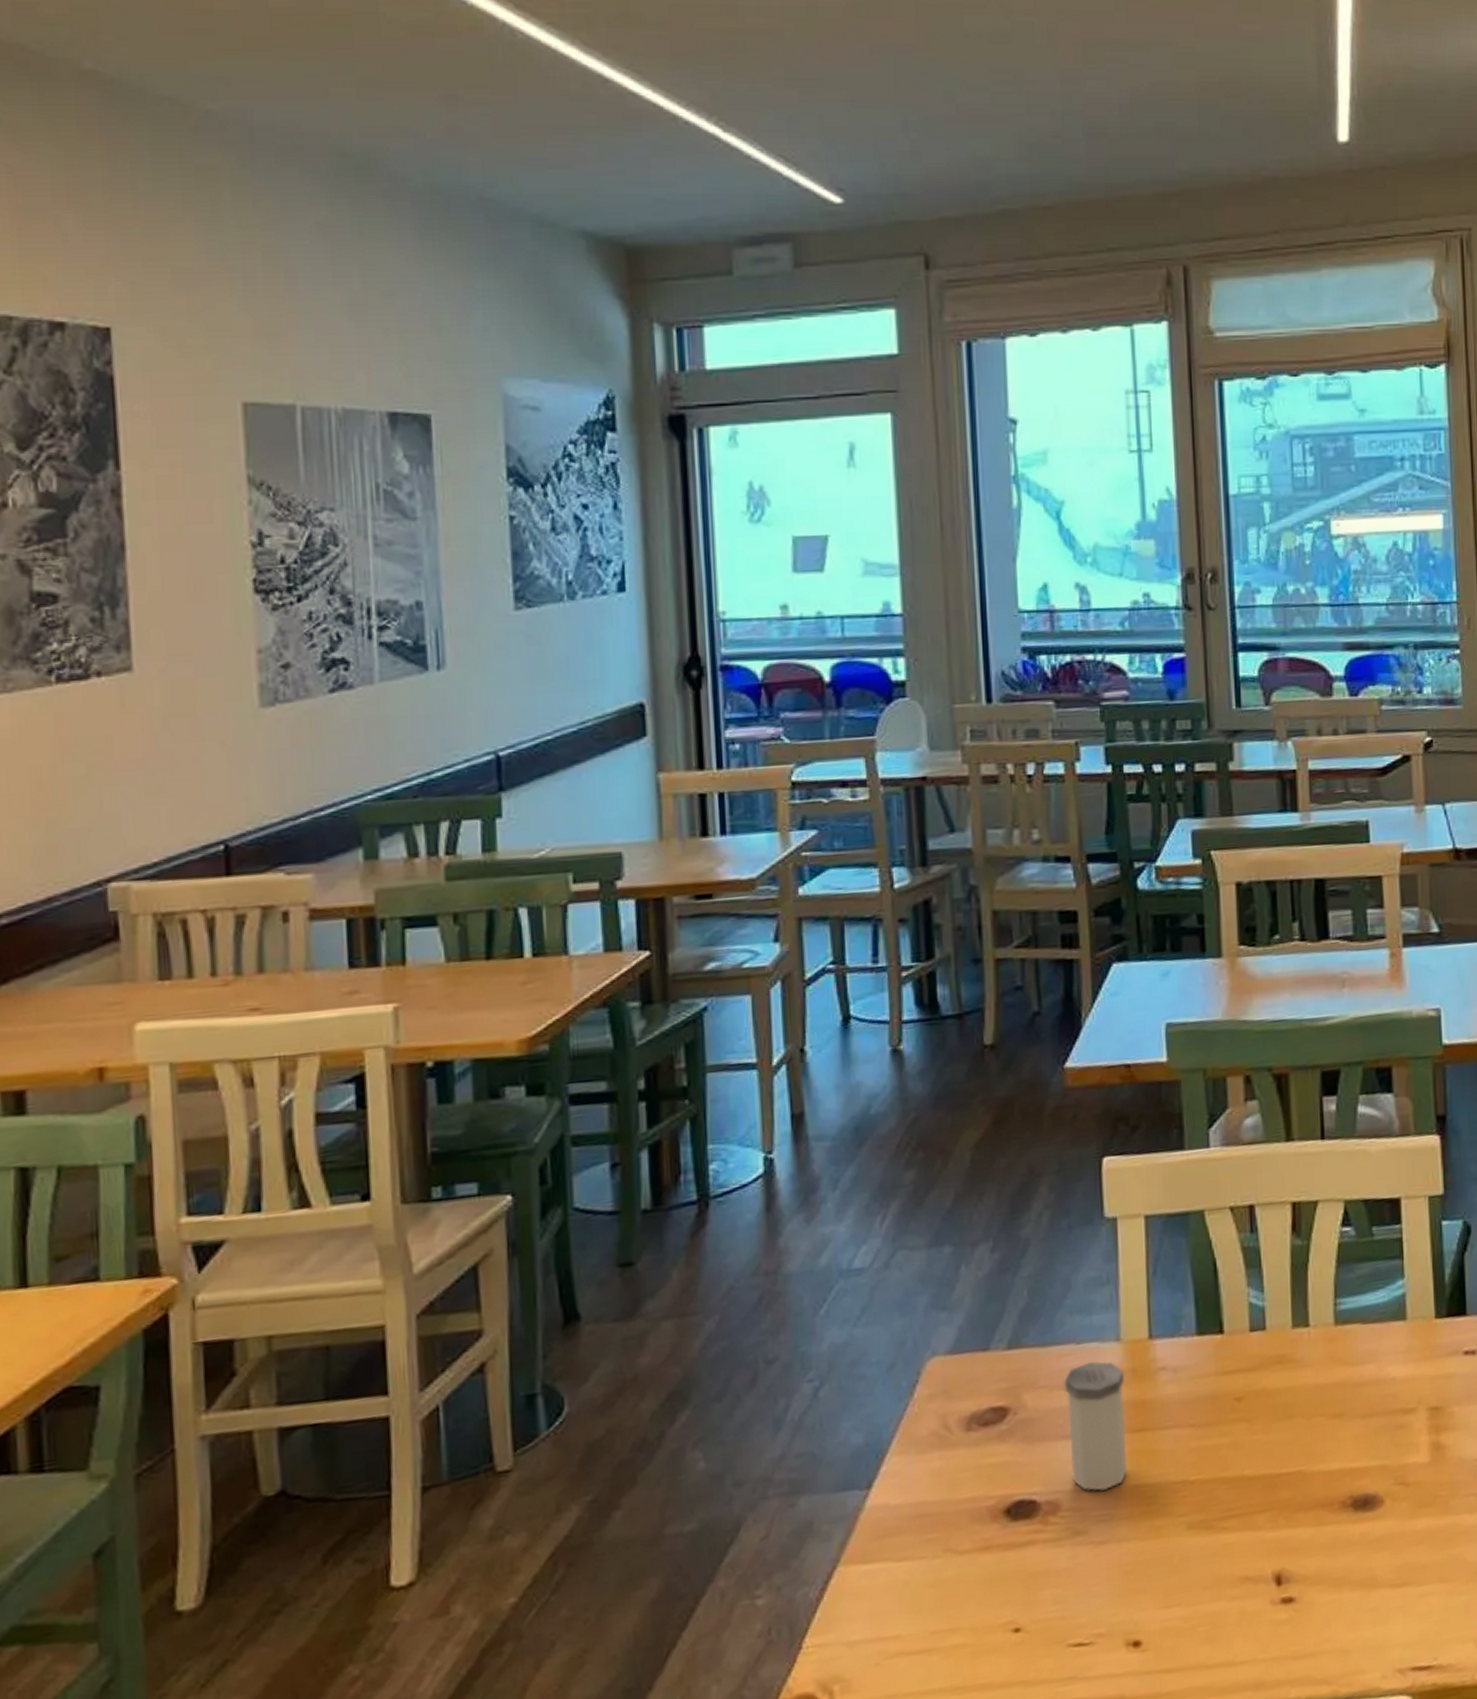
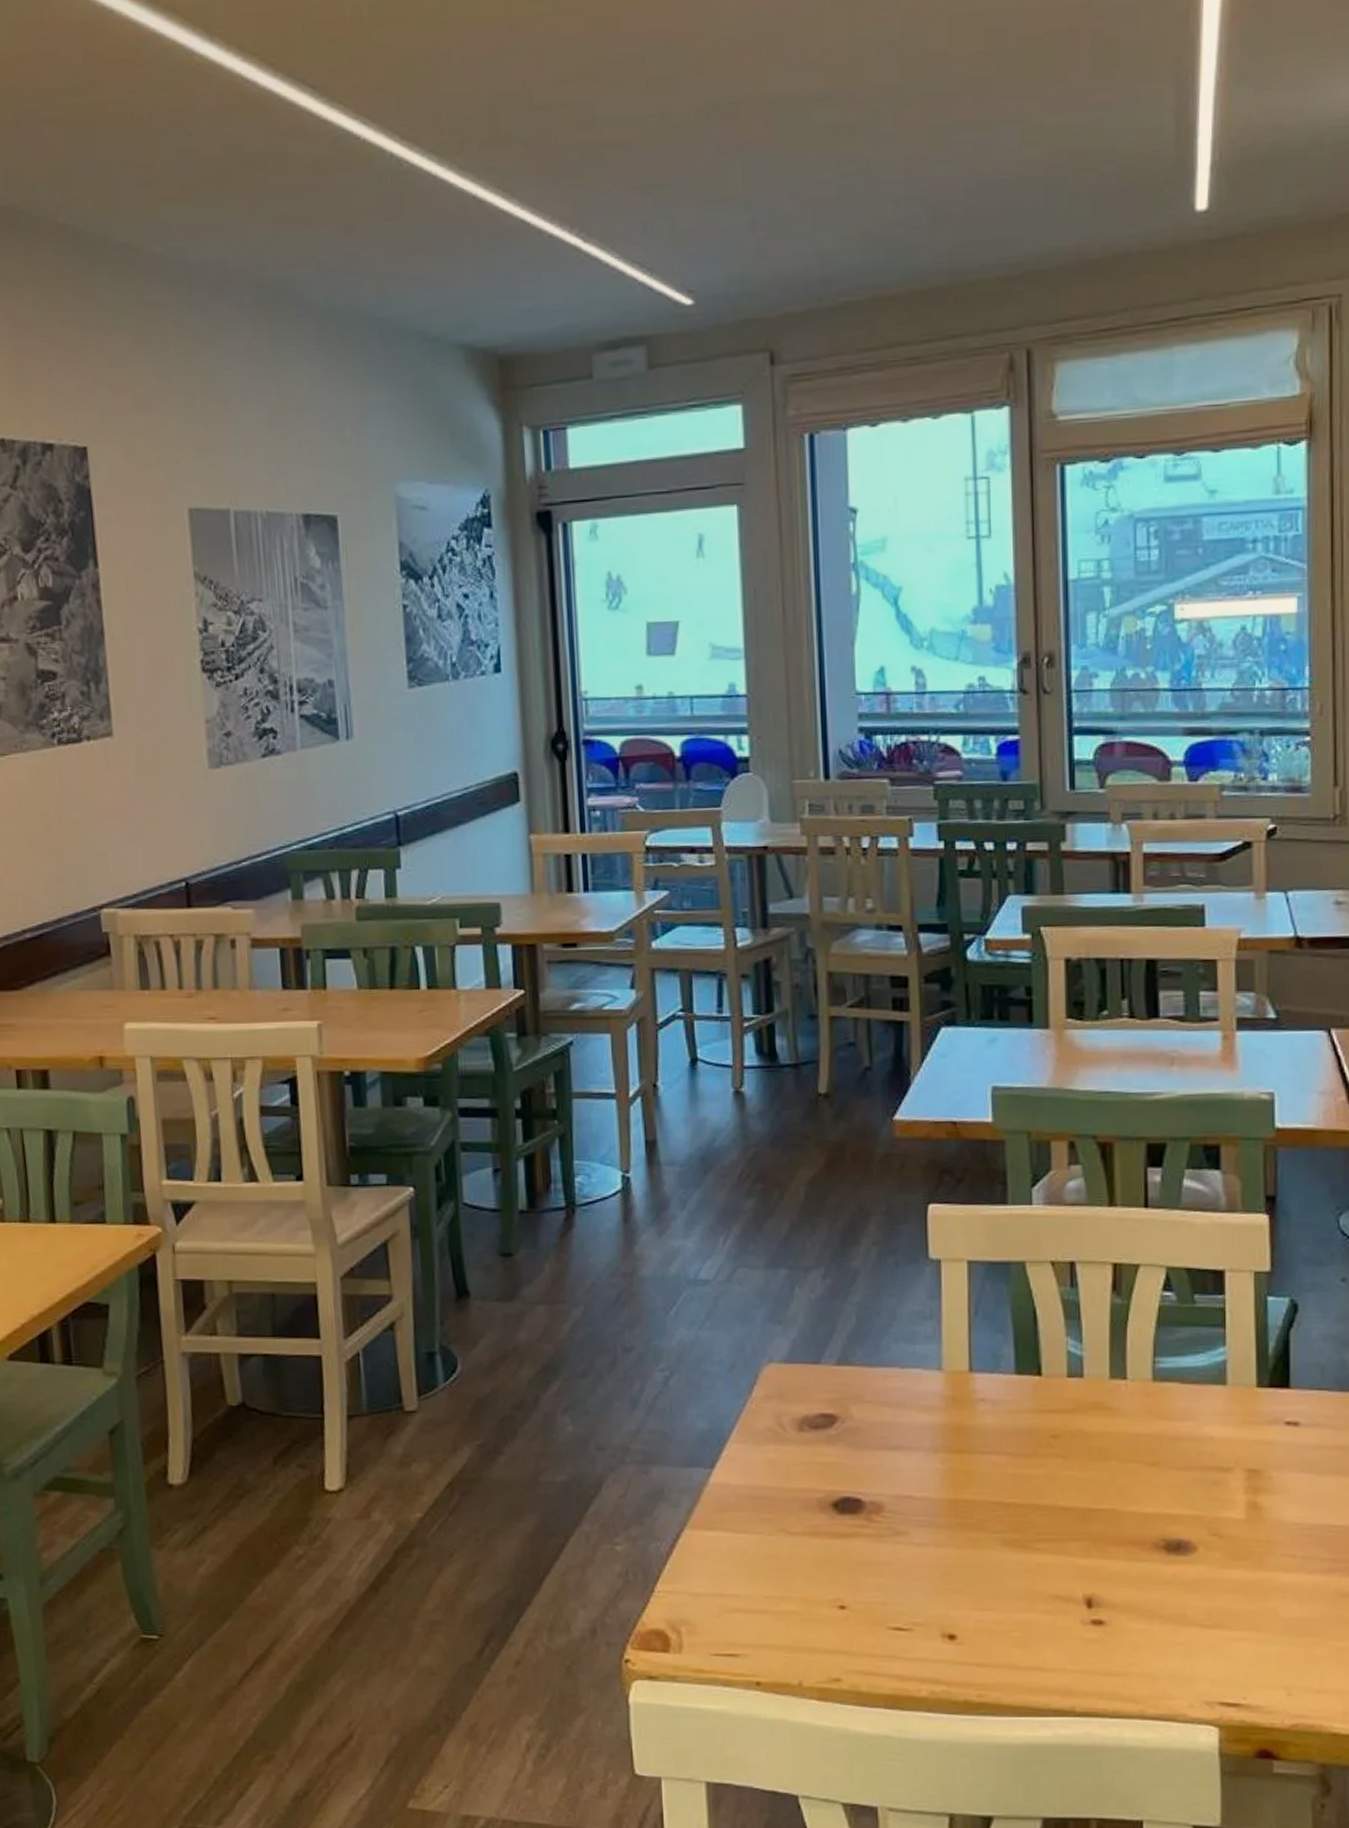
salt shaker: present [1064,1361,1128,1491] -> none [888,1385,946,1500]

